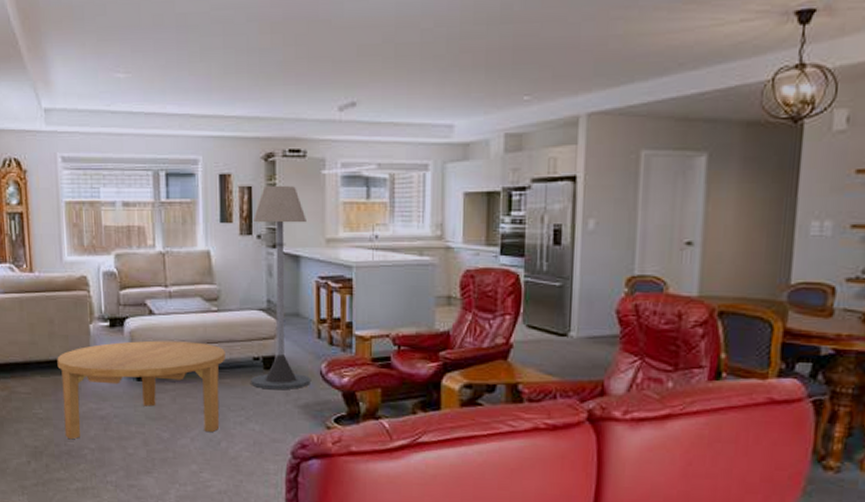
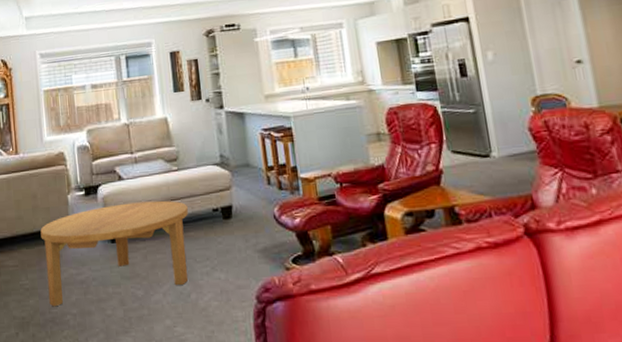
floor lamp: present [251,185,310,390] -> none [201,54,266,238]

